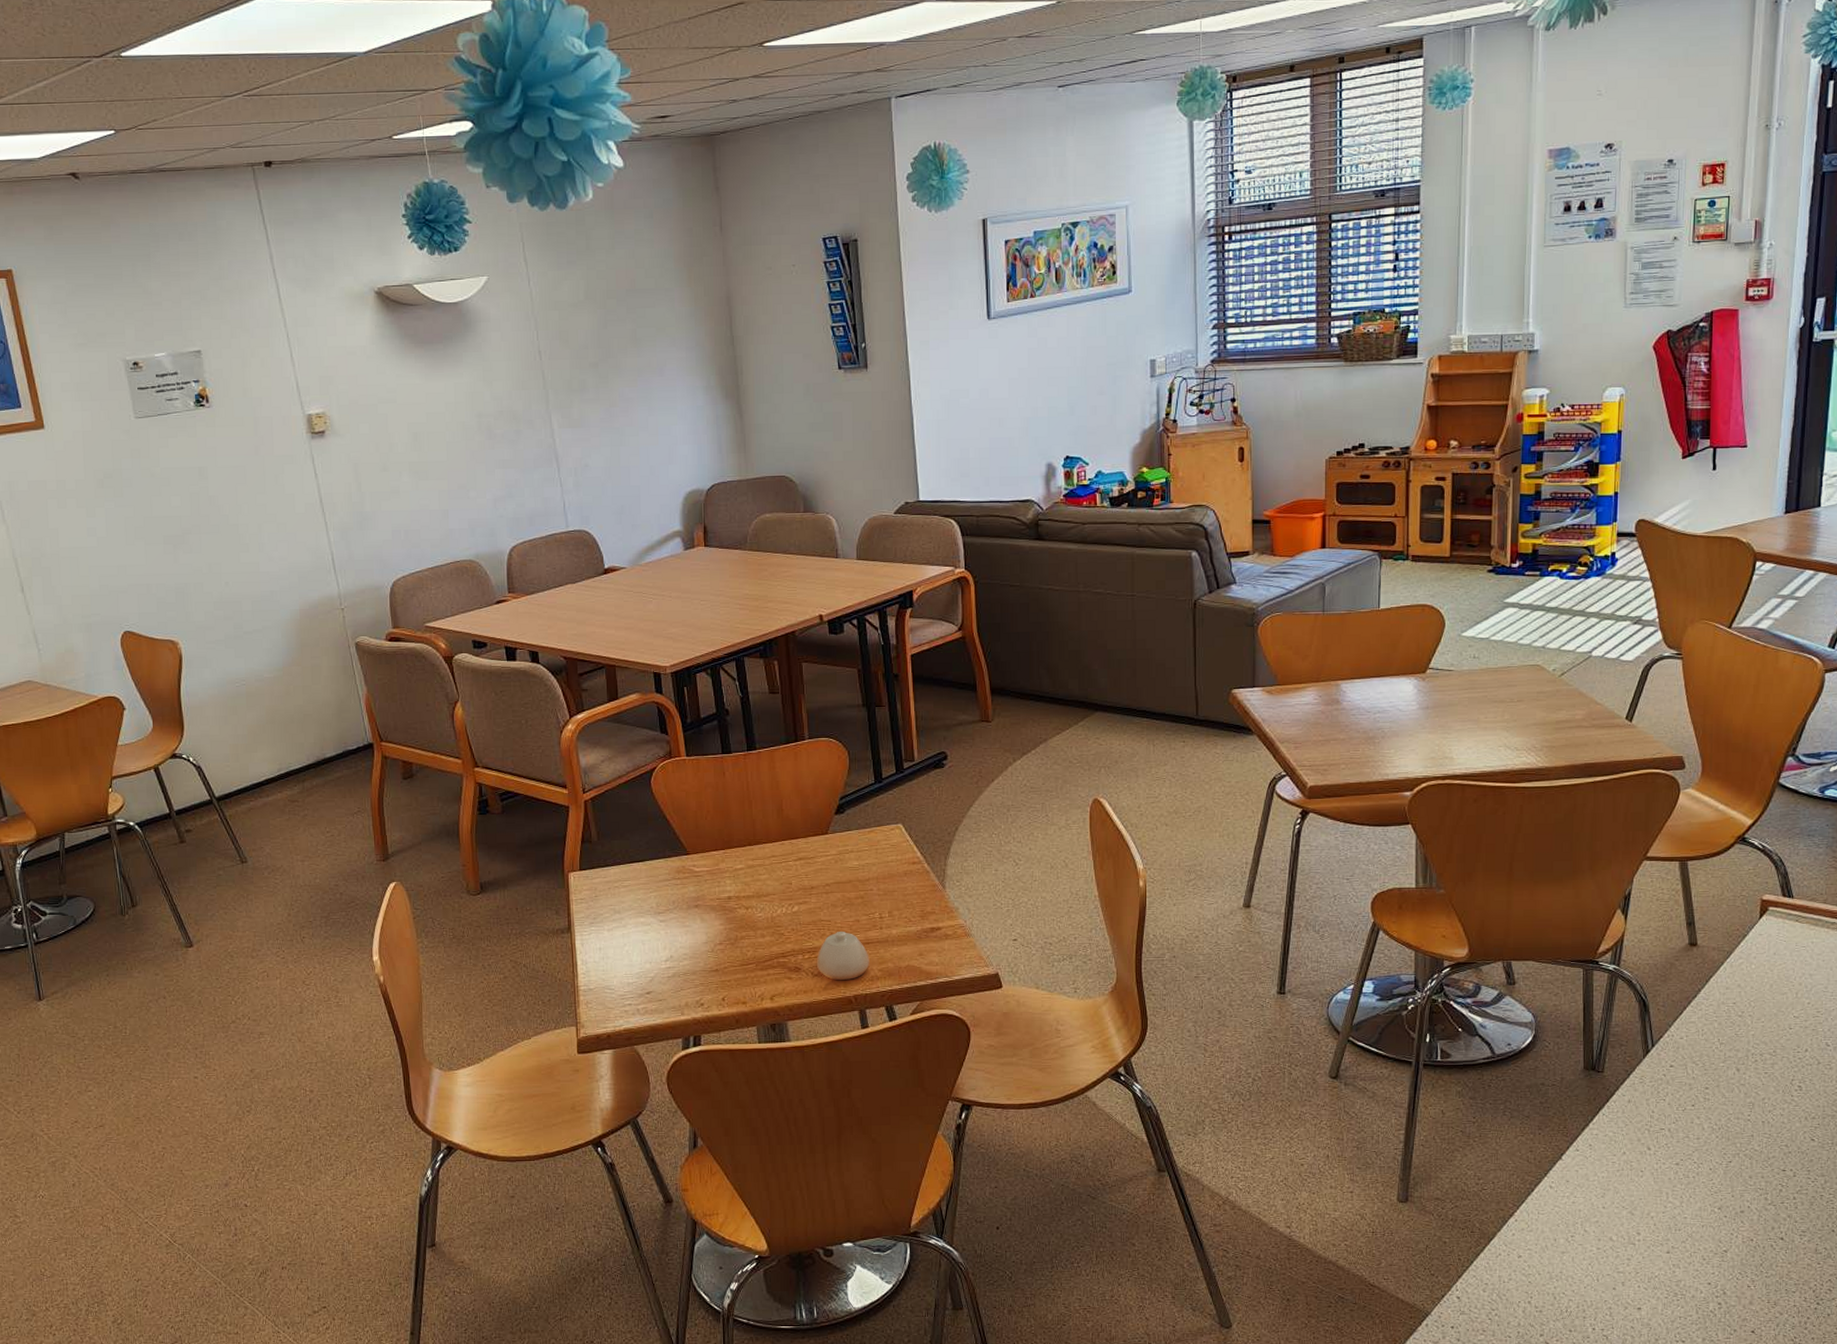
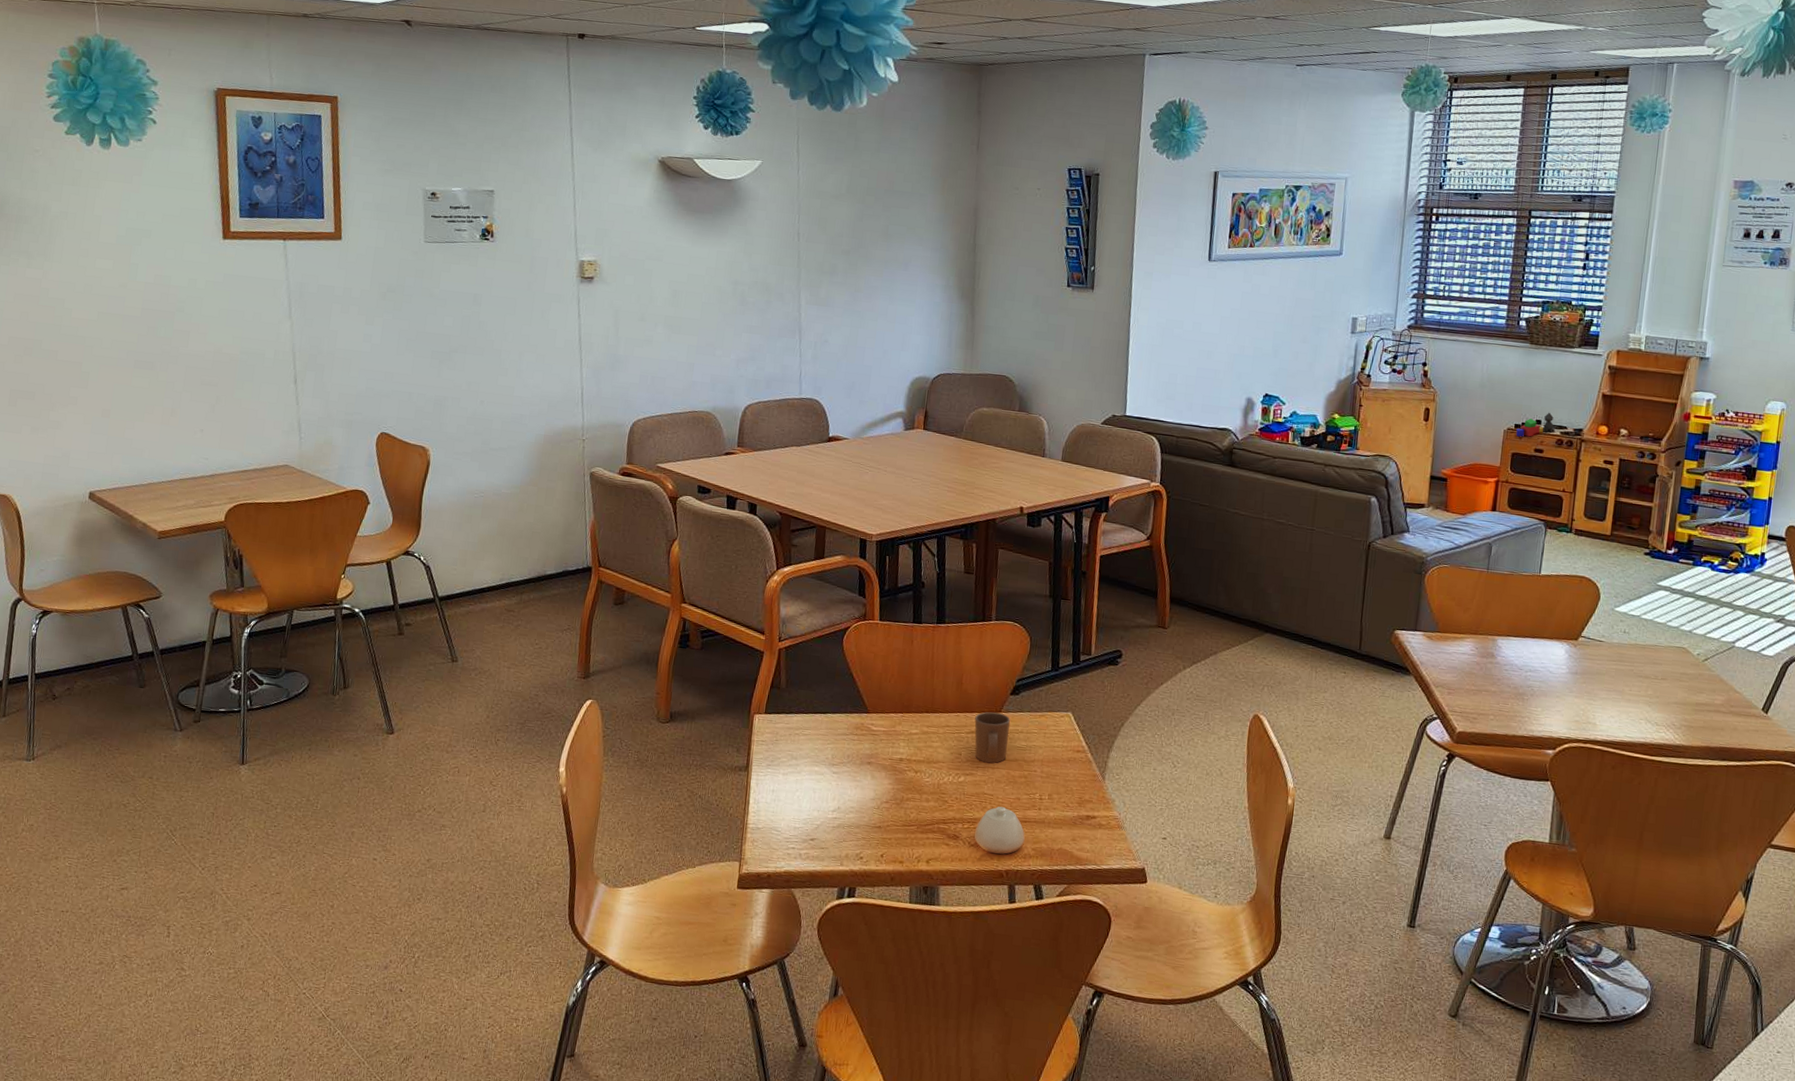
mug: none [801,834,840,889] -> present [974,711,1010,764]
toy blocks: none [1339,433,1380,465] -> present [1516,412,1555,437]

